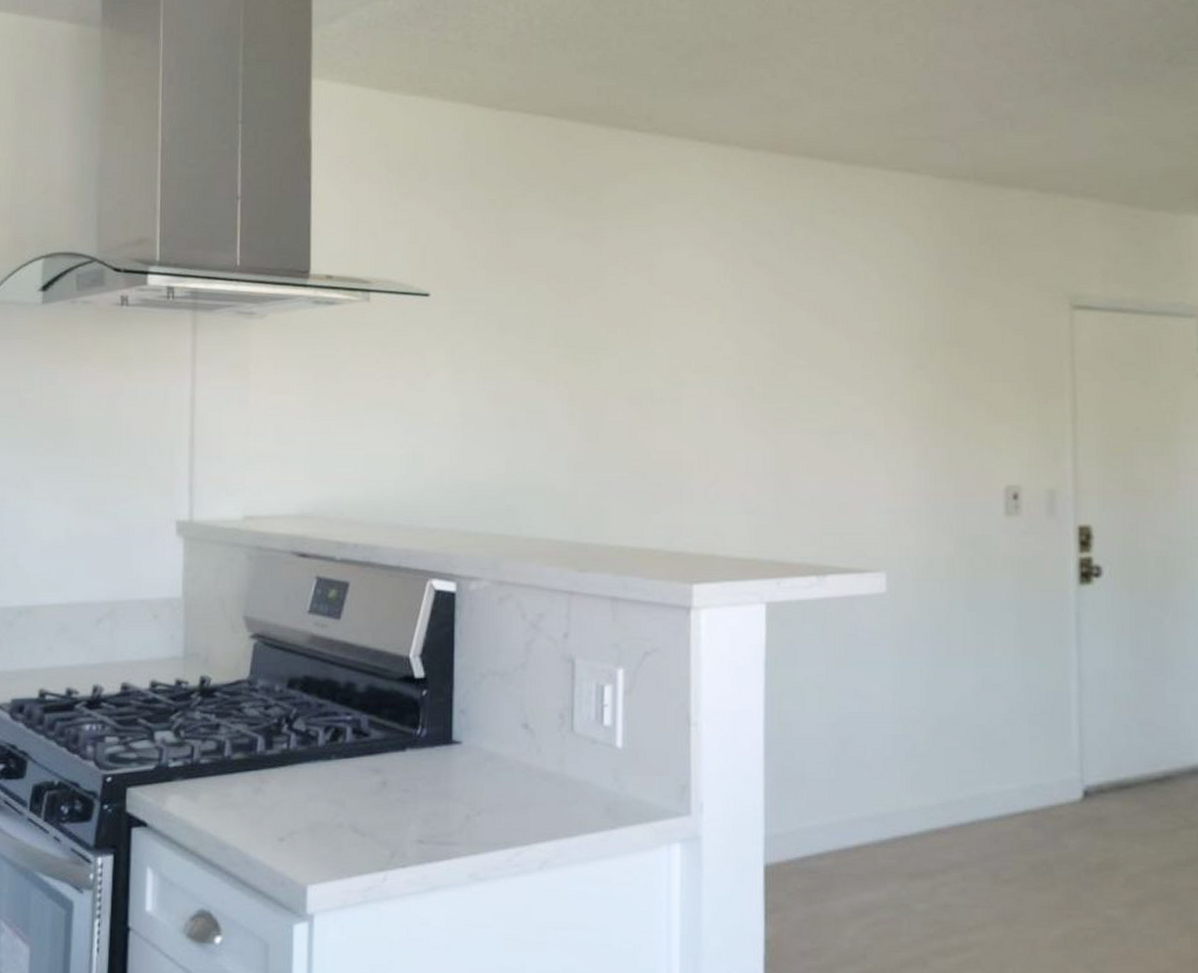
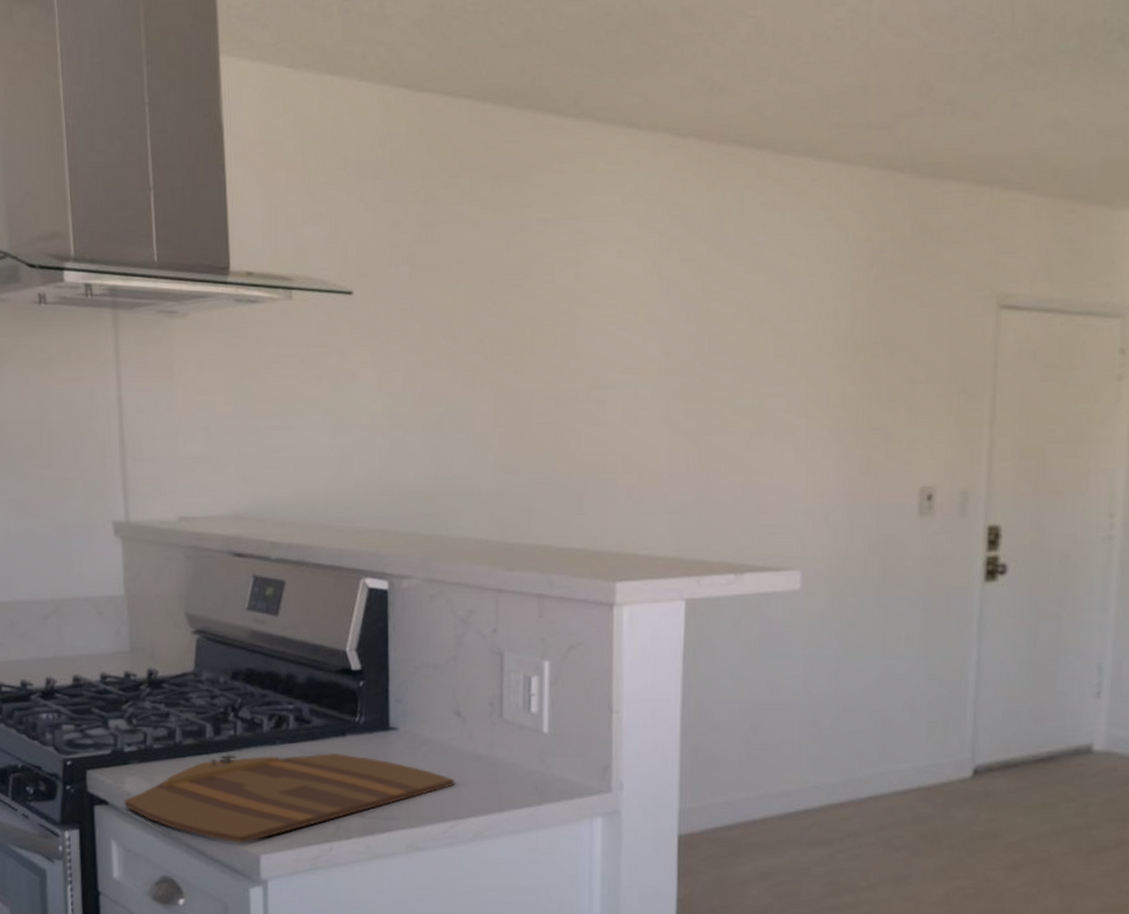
cutting board: none [164,769,520,872] -> present [124,752,454,843]

